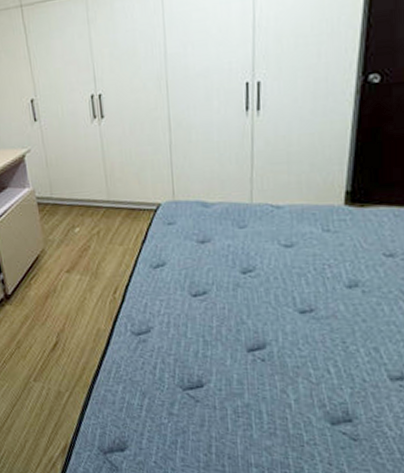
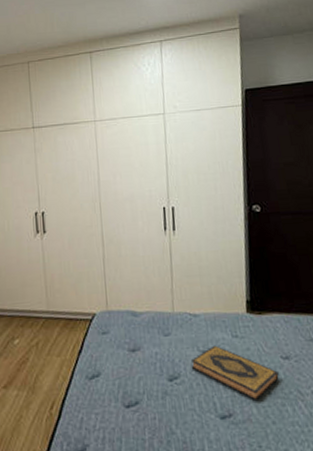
hardback book: none [269,239,378,299] -> present [191,345,279,402]

